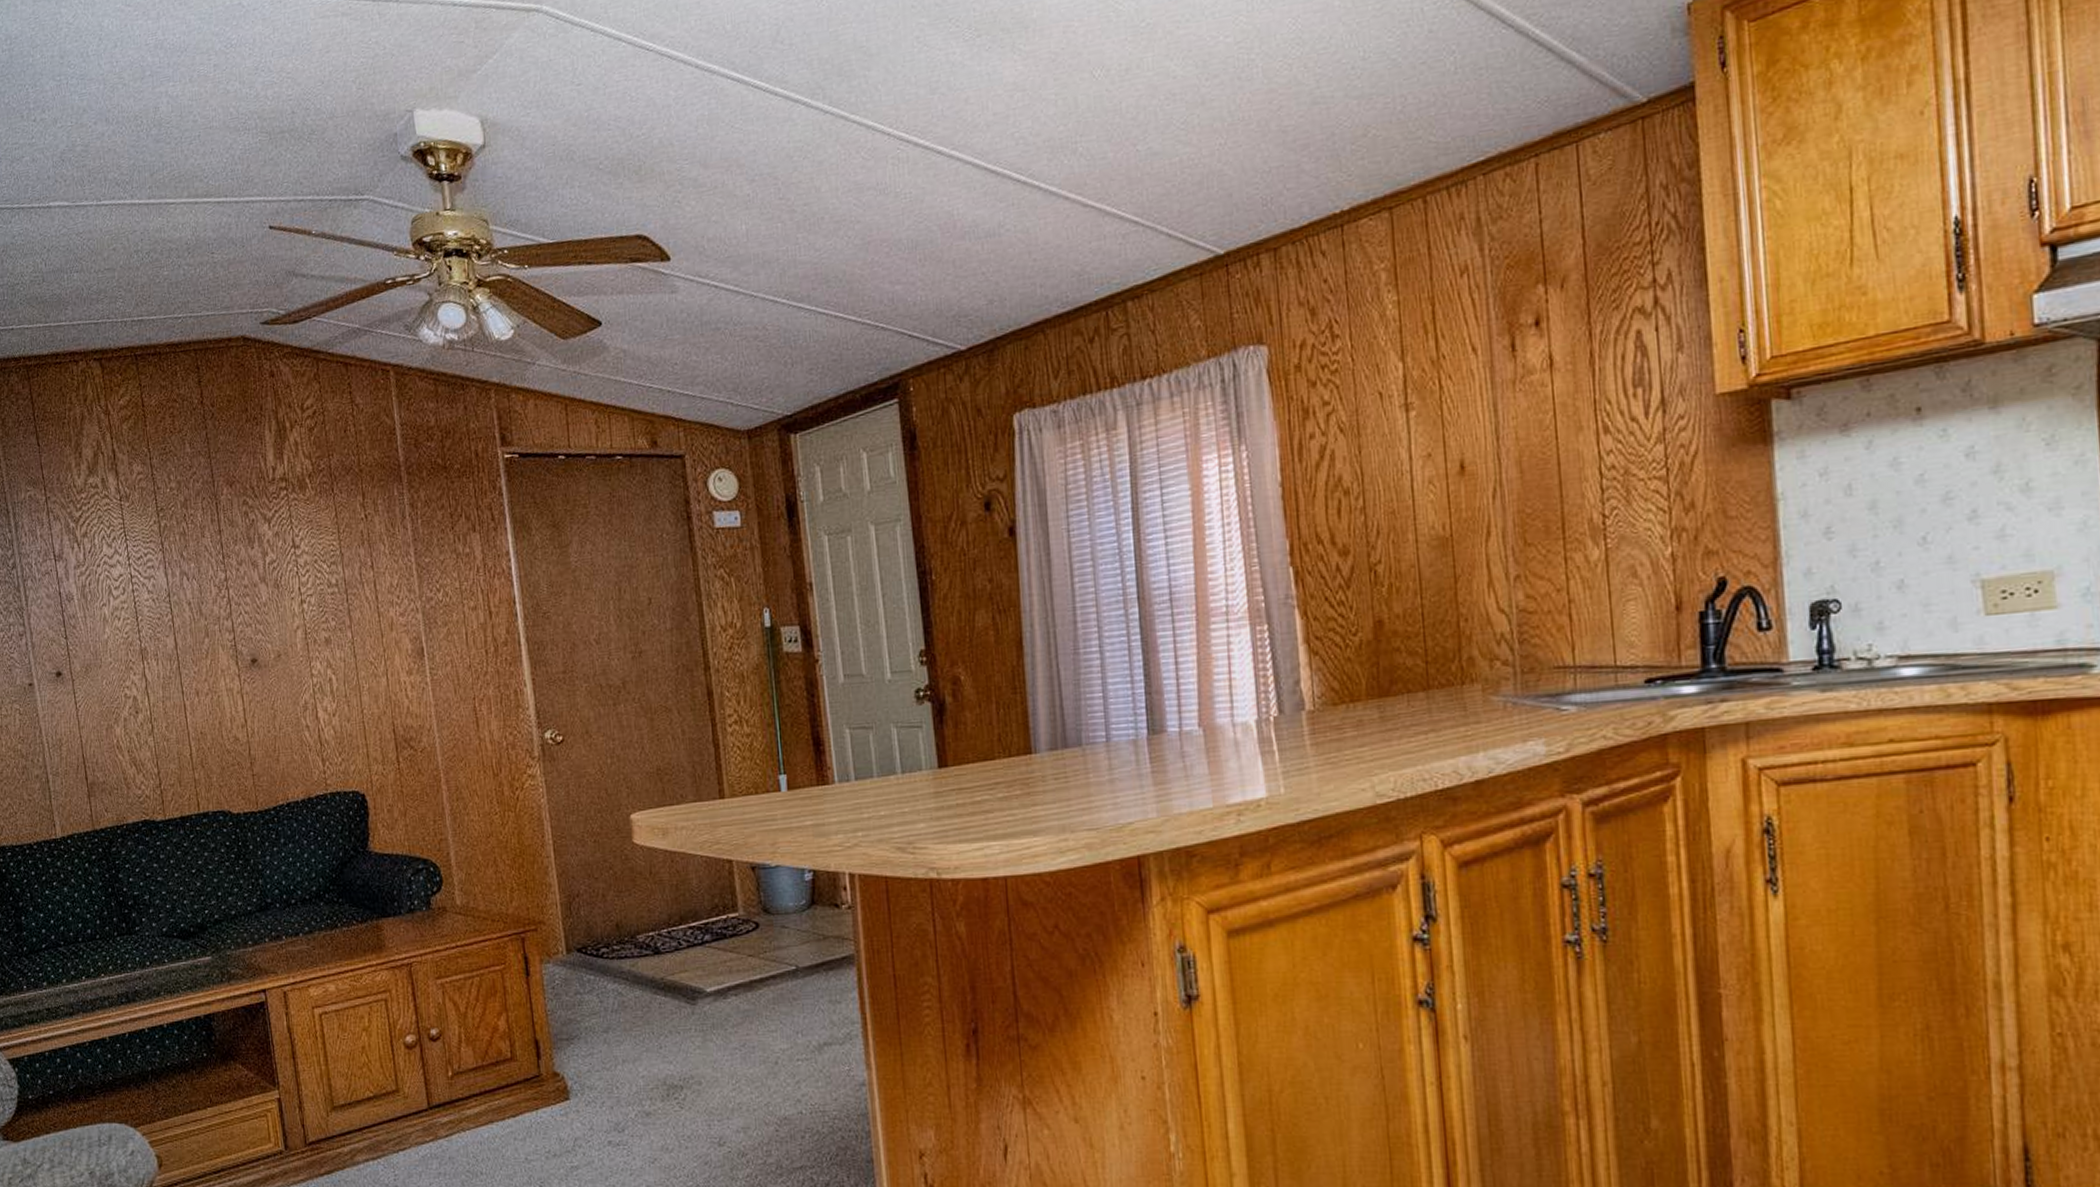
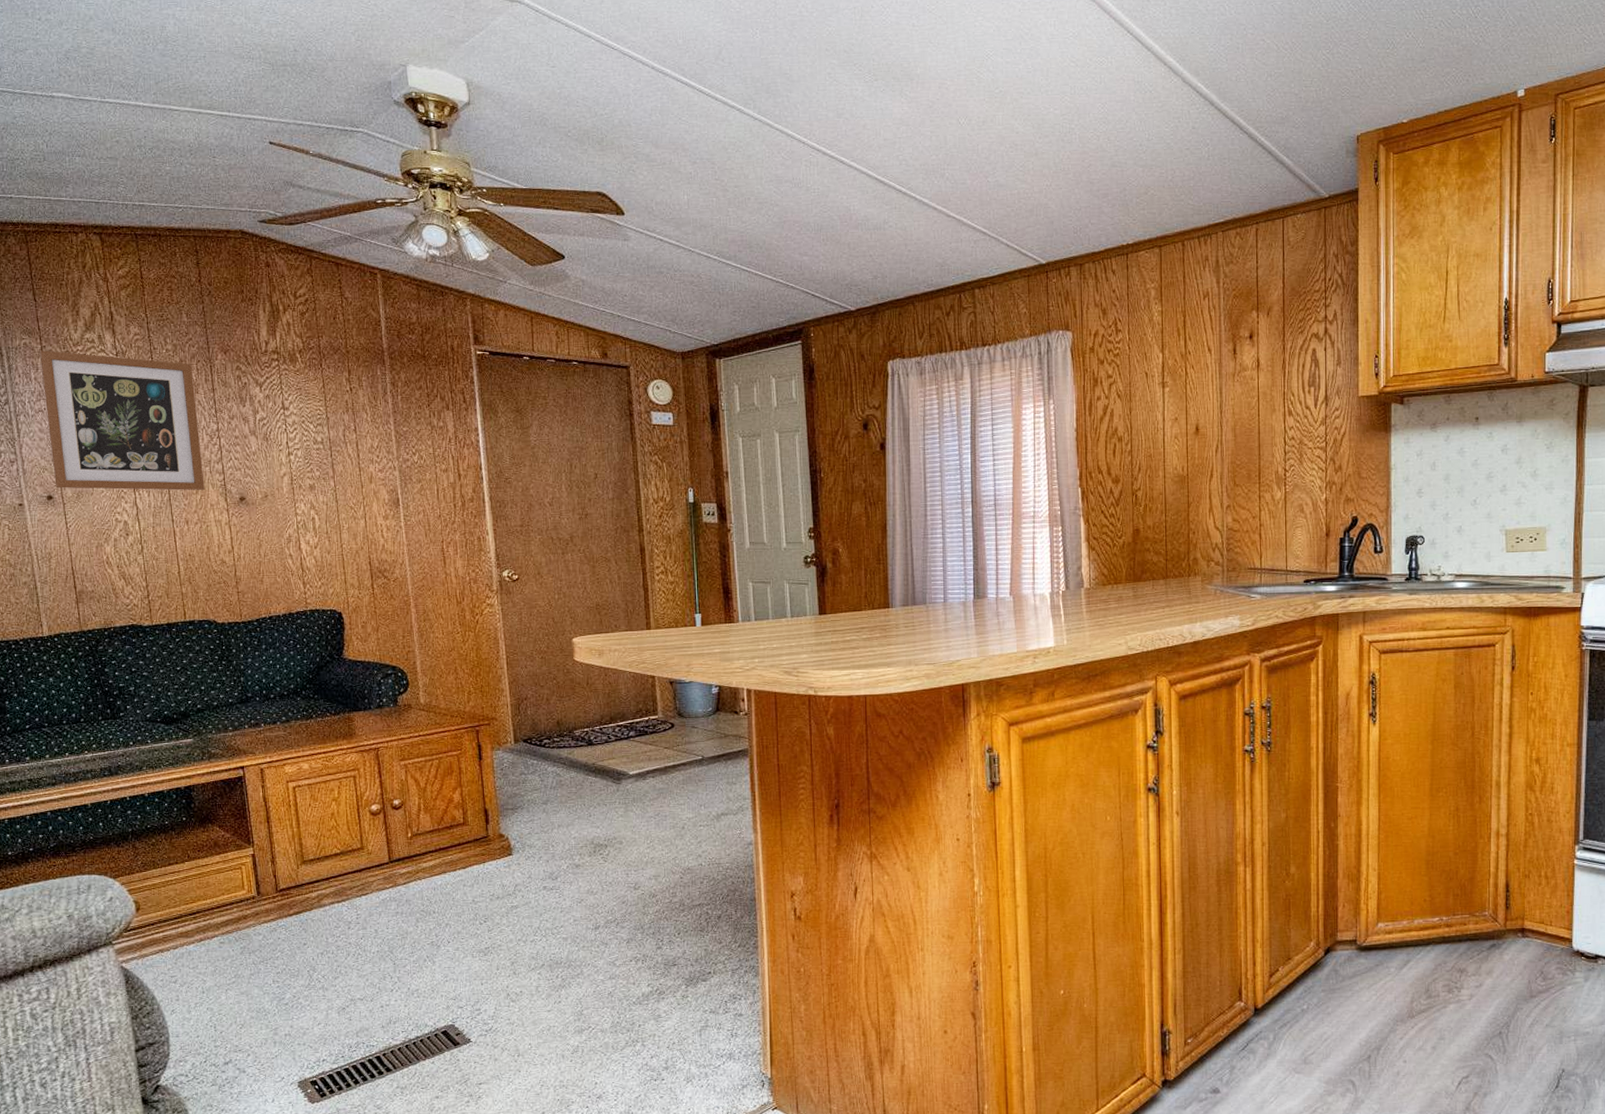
wall art: none [44,501,214,663] -> present [39,350,205,491]

